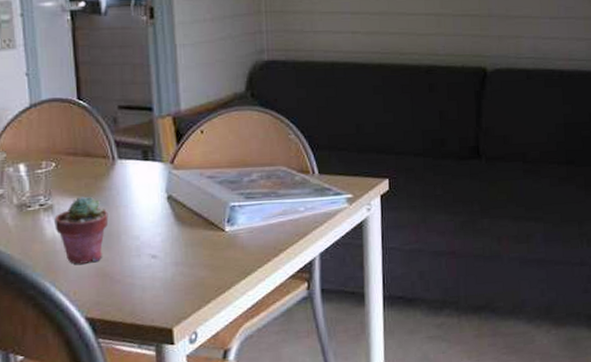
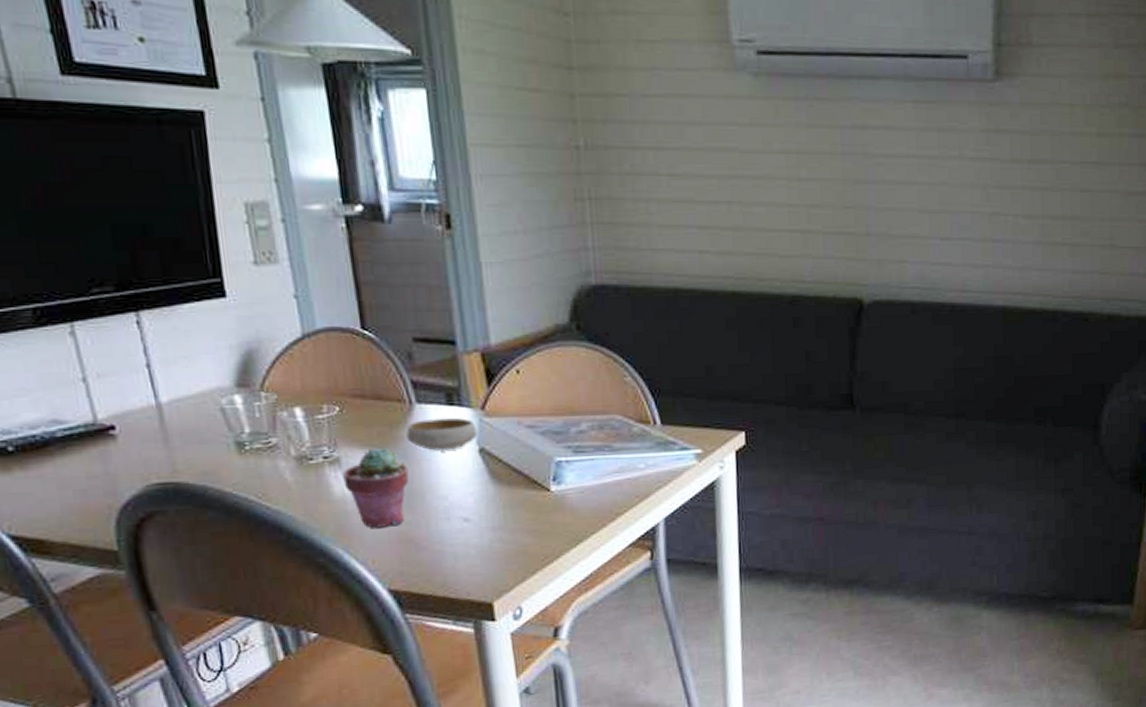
bowl: none [108,171,167,199] -> present [406,418,478,451]

